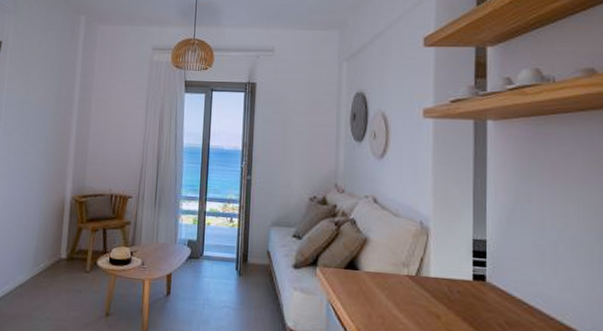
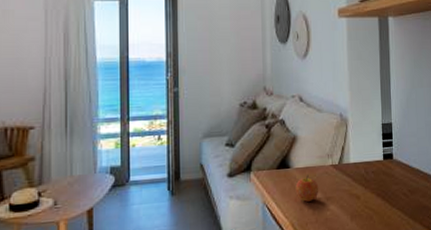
apple: none [364,281,391,310] -> present [295,175,319,202]

